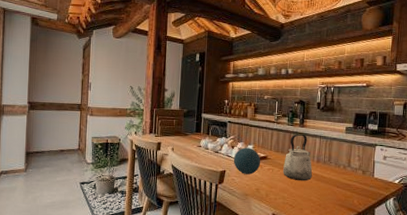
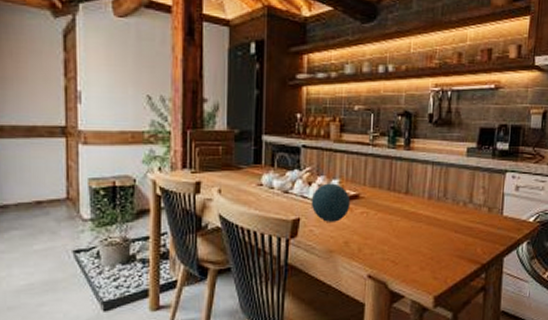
kettle: present [283,133,313,181] -> none [382,160,423,227]

